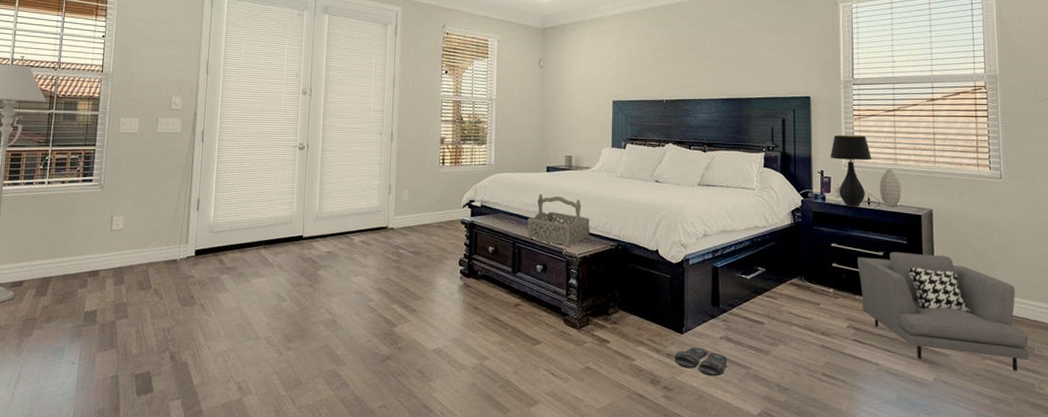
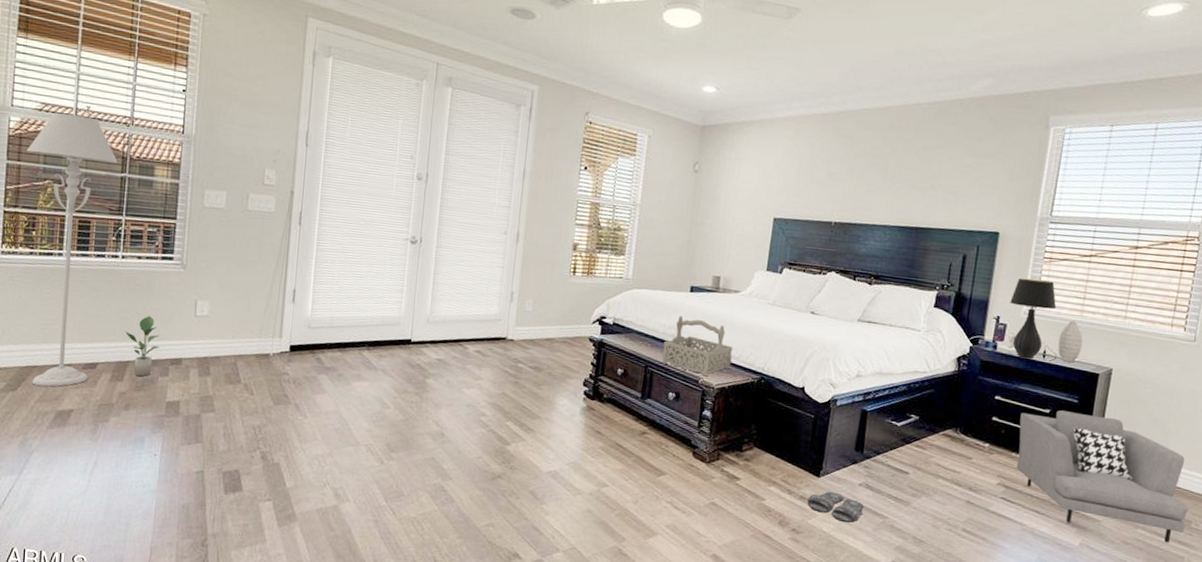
potted plant: none [49,234,80,290] -> present [125,316,160,377]

